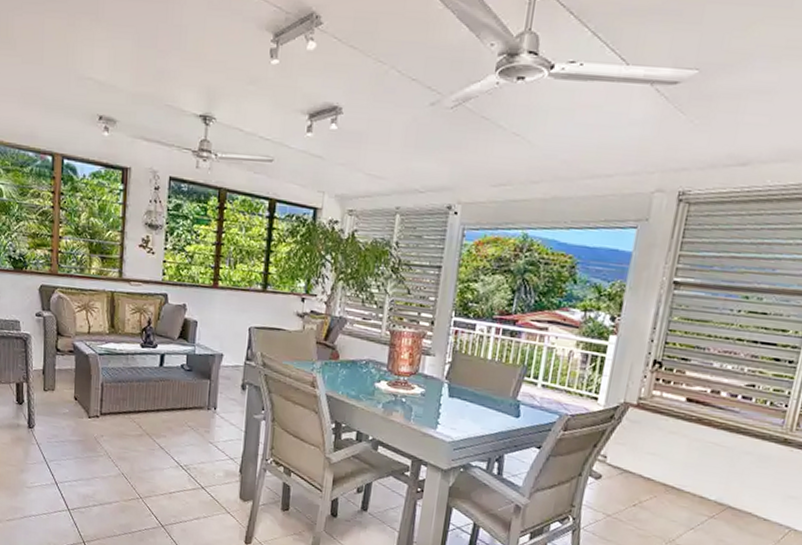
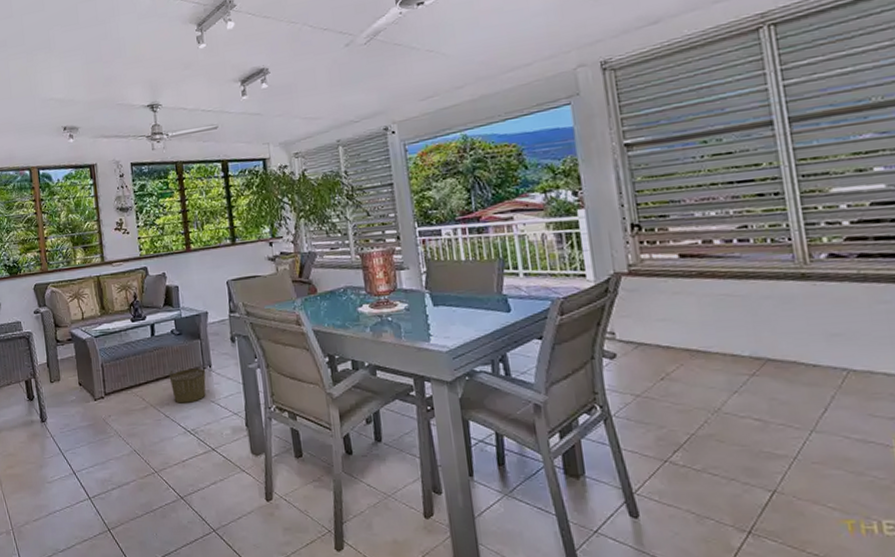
basket: none [170,405,210,440] -> present [169,368,206,403]

